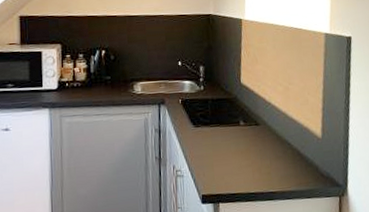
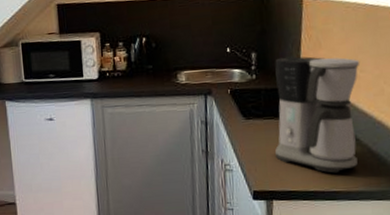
coffee maker: none [220,70,290,175] -> present [274,56,360,174]

